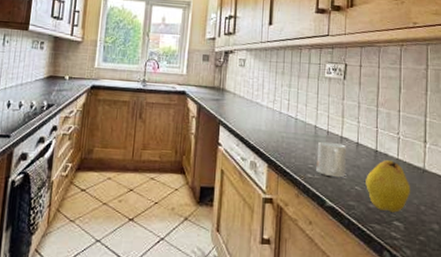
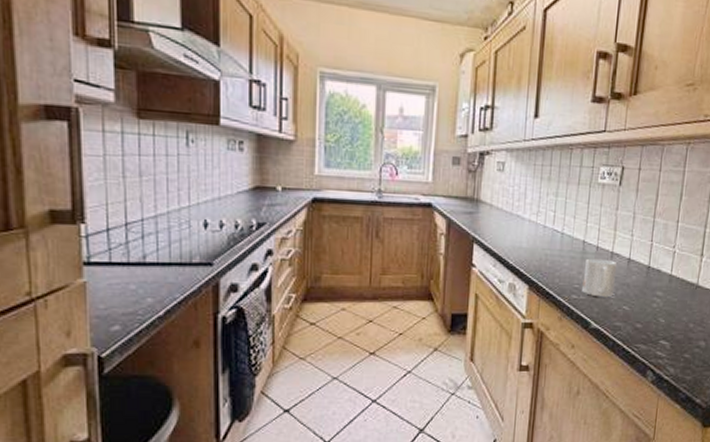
fruit: present [366,160,411,213] -> none [634,277,682,331]

